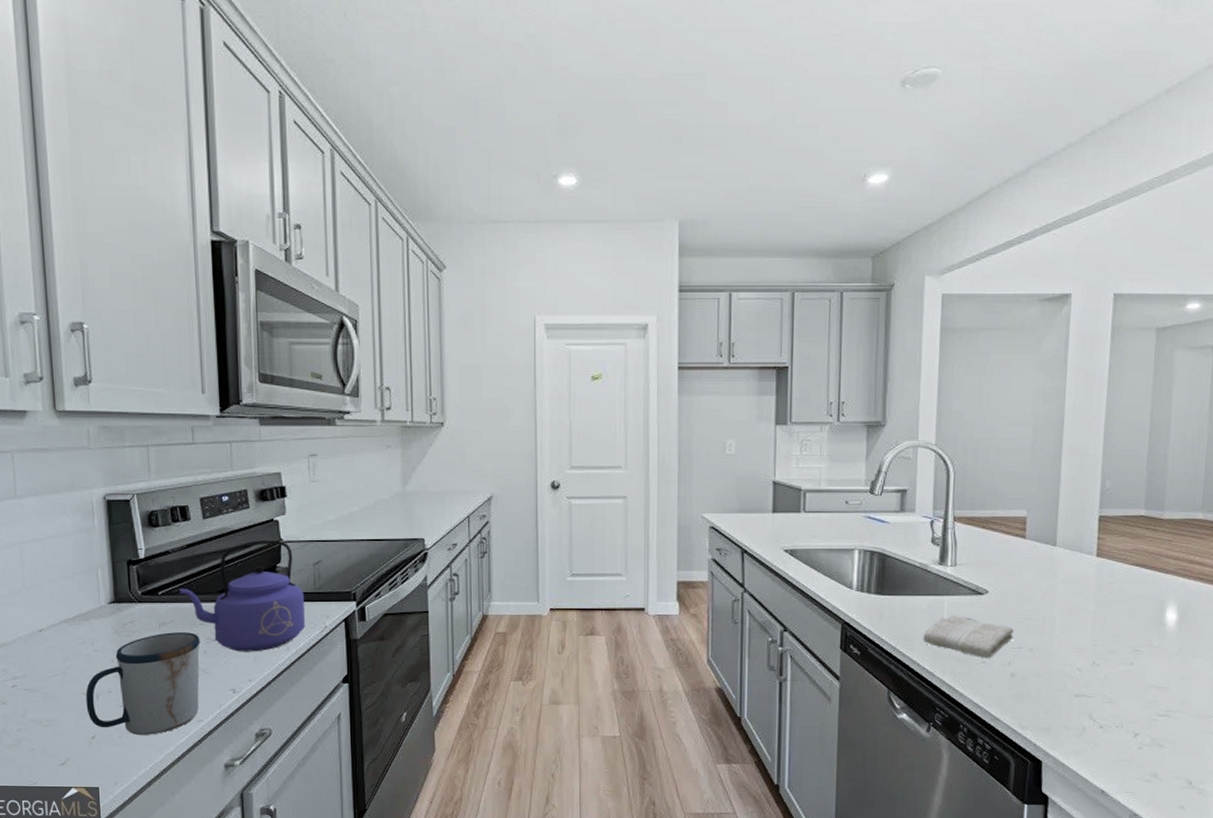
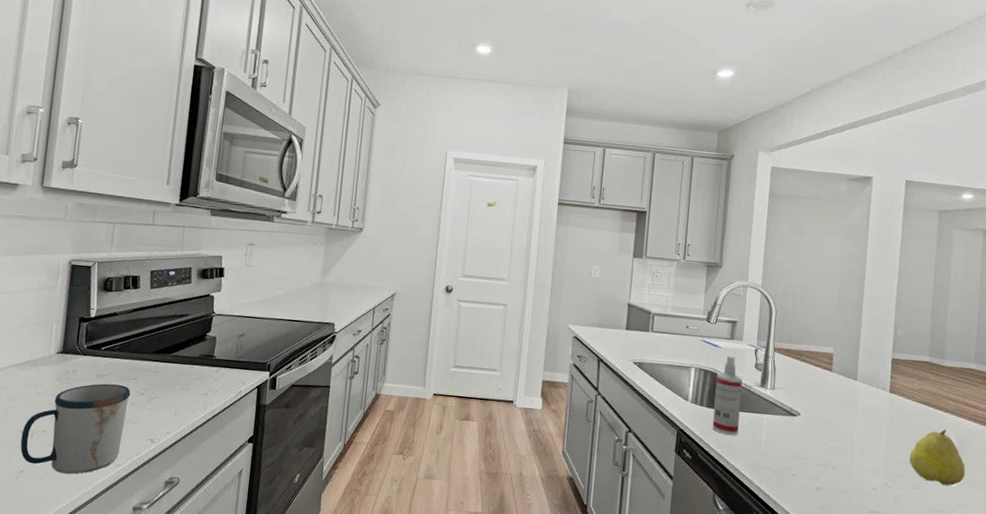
kettle: present [178,540,306,652] -> none [119,311,227,408]
spray bottle: none [883,532,917,623] -> present [712,356,743,435]
washcloth: present [923,616,1014,659] -> none [744,432,820,473]
fruit: none [1121,594,1190,658] -> present [909,429,966,486]

